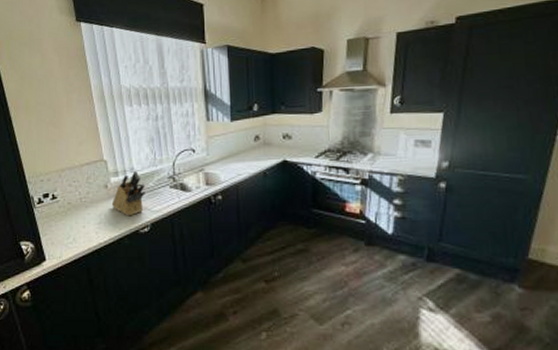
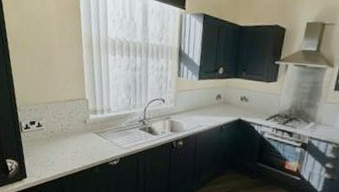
knife block: present [111,170,145,216] -> none [88,111,119,150]

